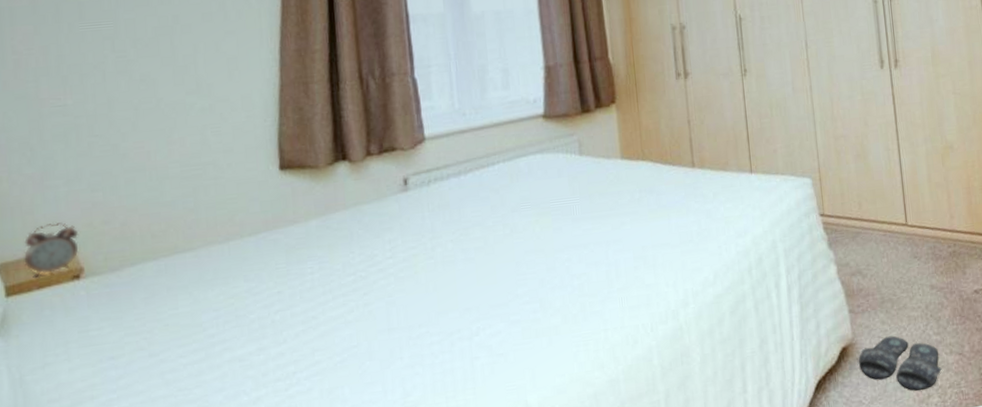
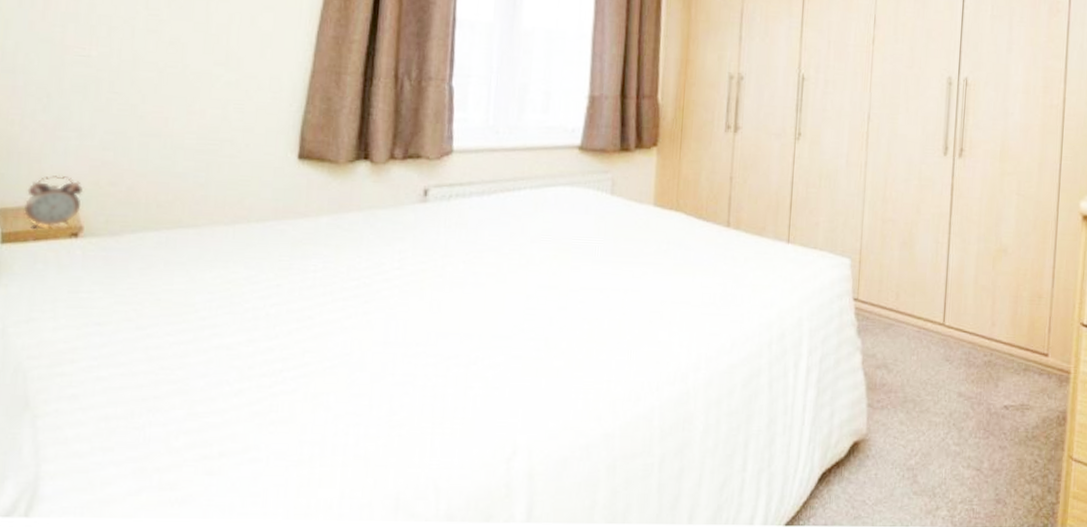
slippers: present [859,335,942,391] -> none [869,438,956,501]

